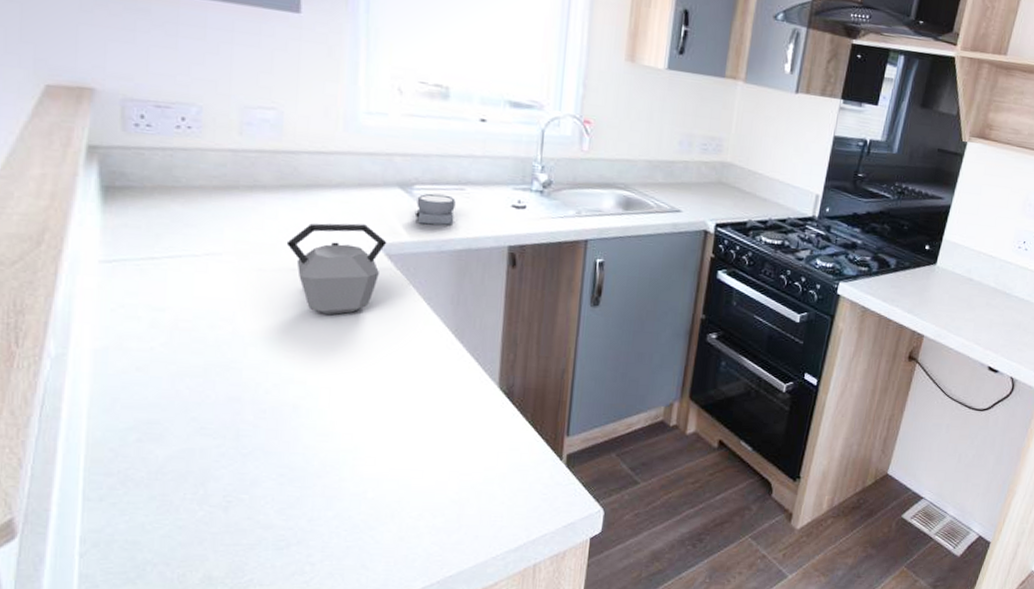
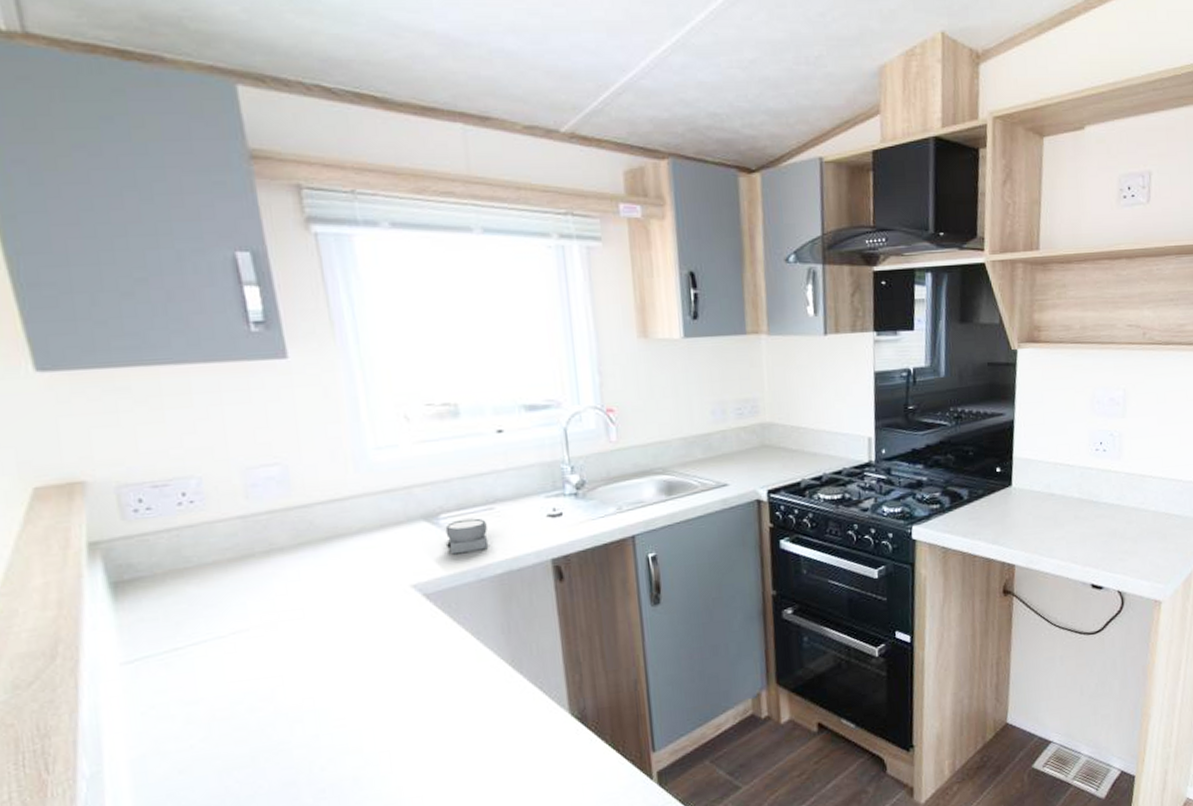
kettle: present [286,223,387,315] -> none [315,567,422,673]

